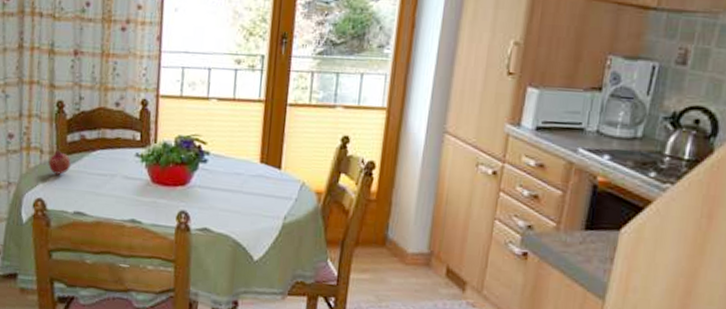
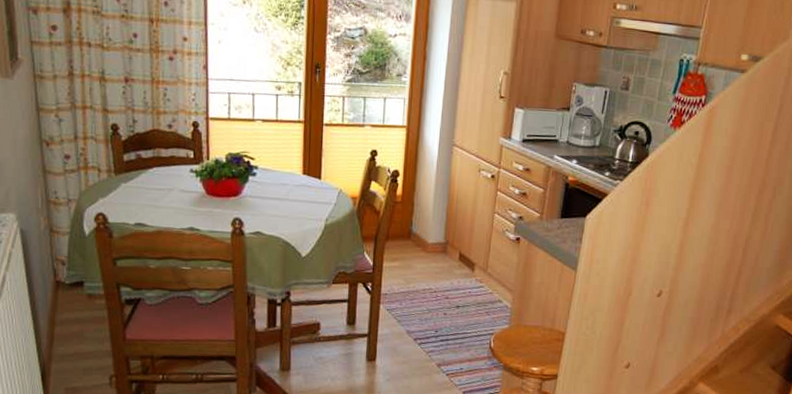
fruit: present [48,150,71,175] -> none [107,169,129,191]

